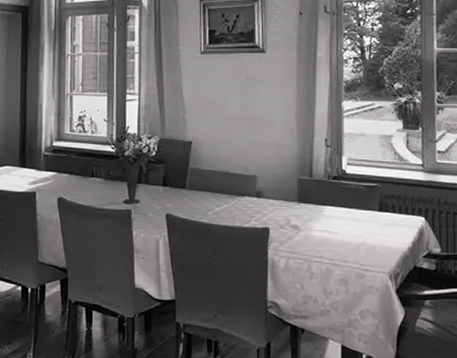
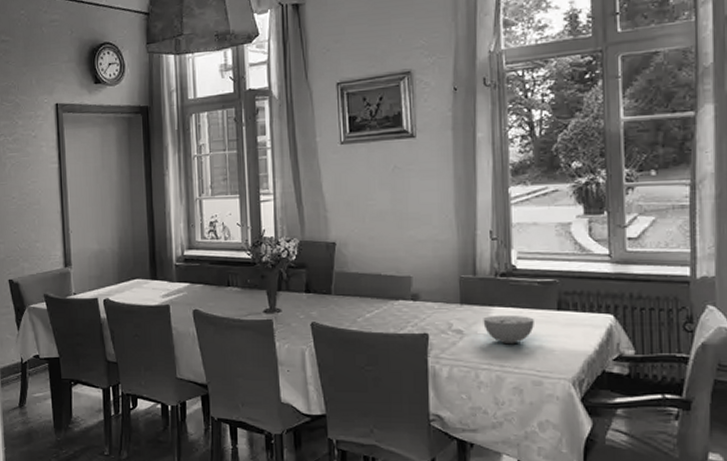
cereal bowl: none [317,213,359,240] -> present [483,314,534,345]

